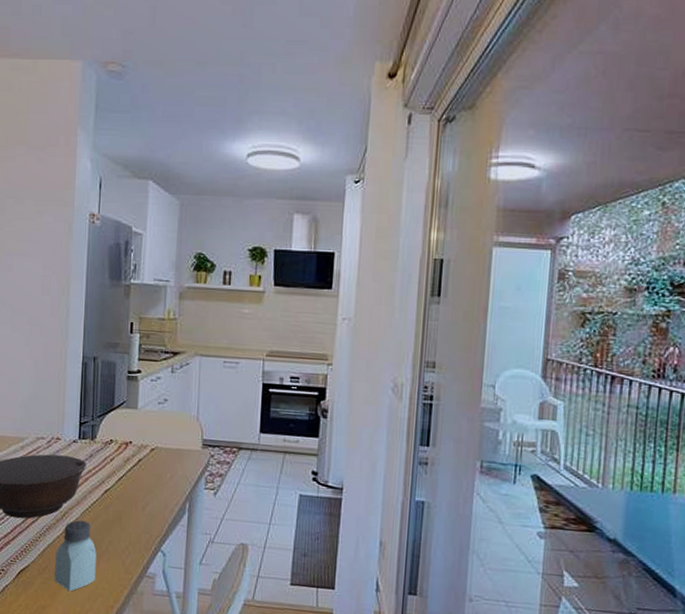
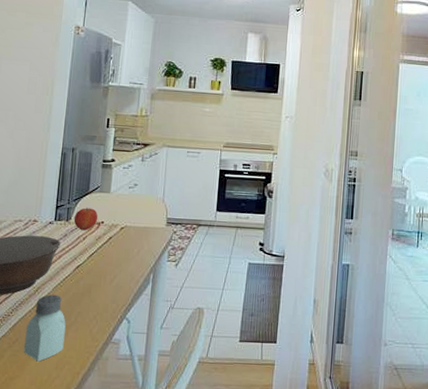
apple: none [99,425,126,452] -> present [73,208,98,231]

